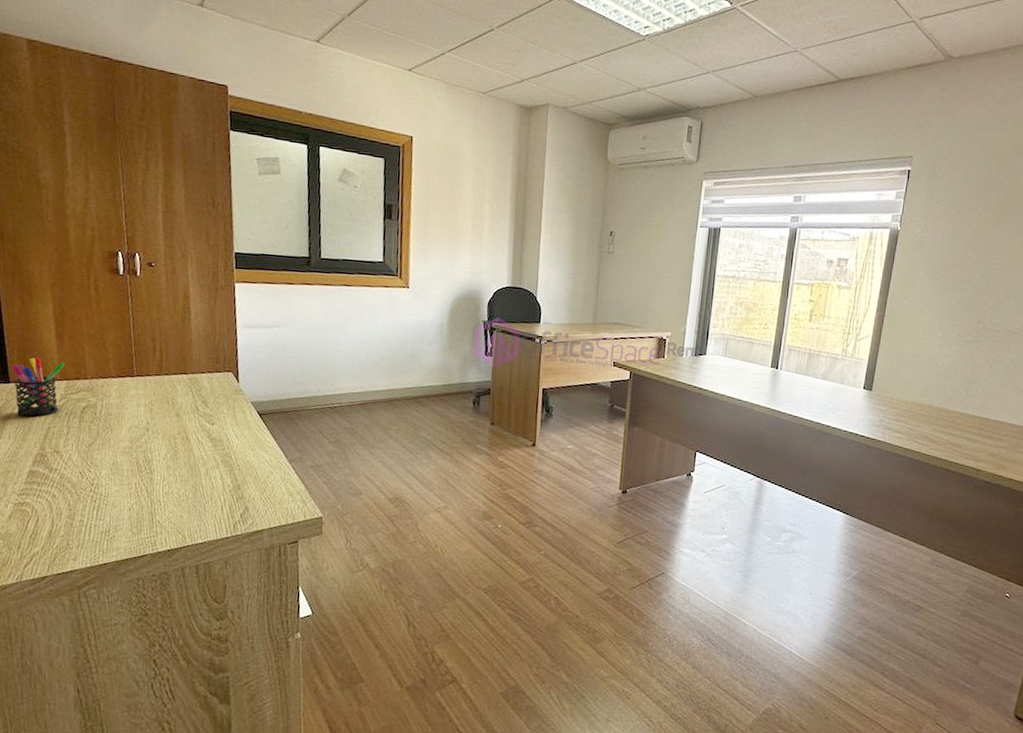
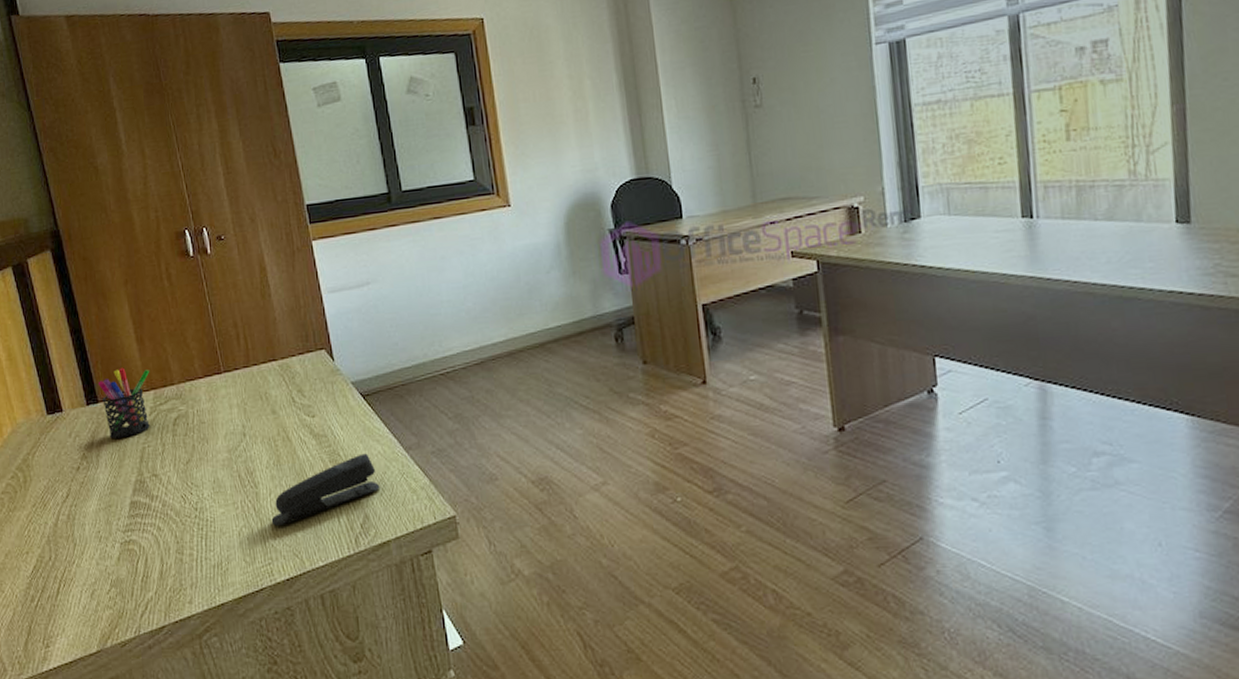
stapler: none [161,459,263,507] -> present [271,453,380,526]

